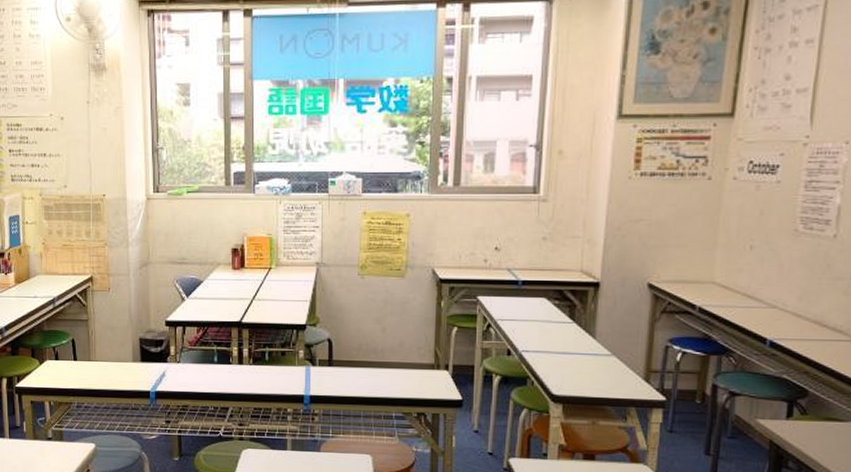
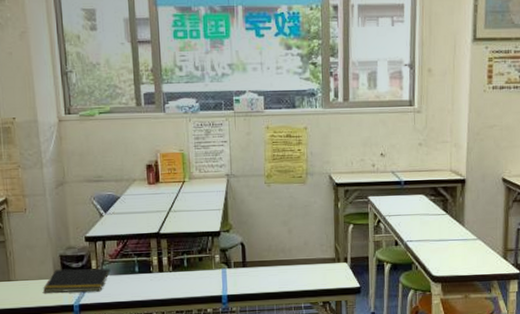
notepad: none [121,353,189,380] -> present [43,268,111,293]

